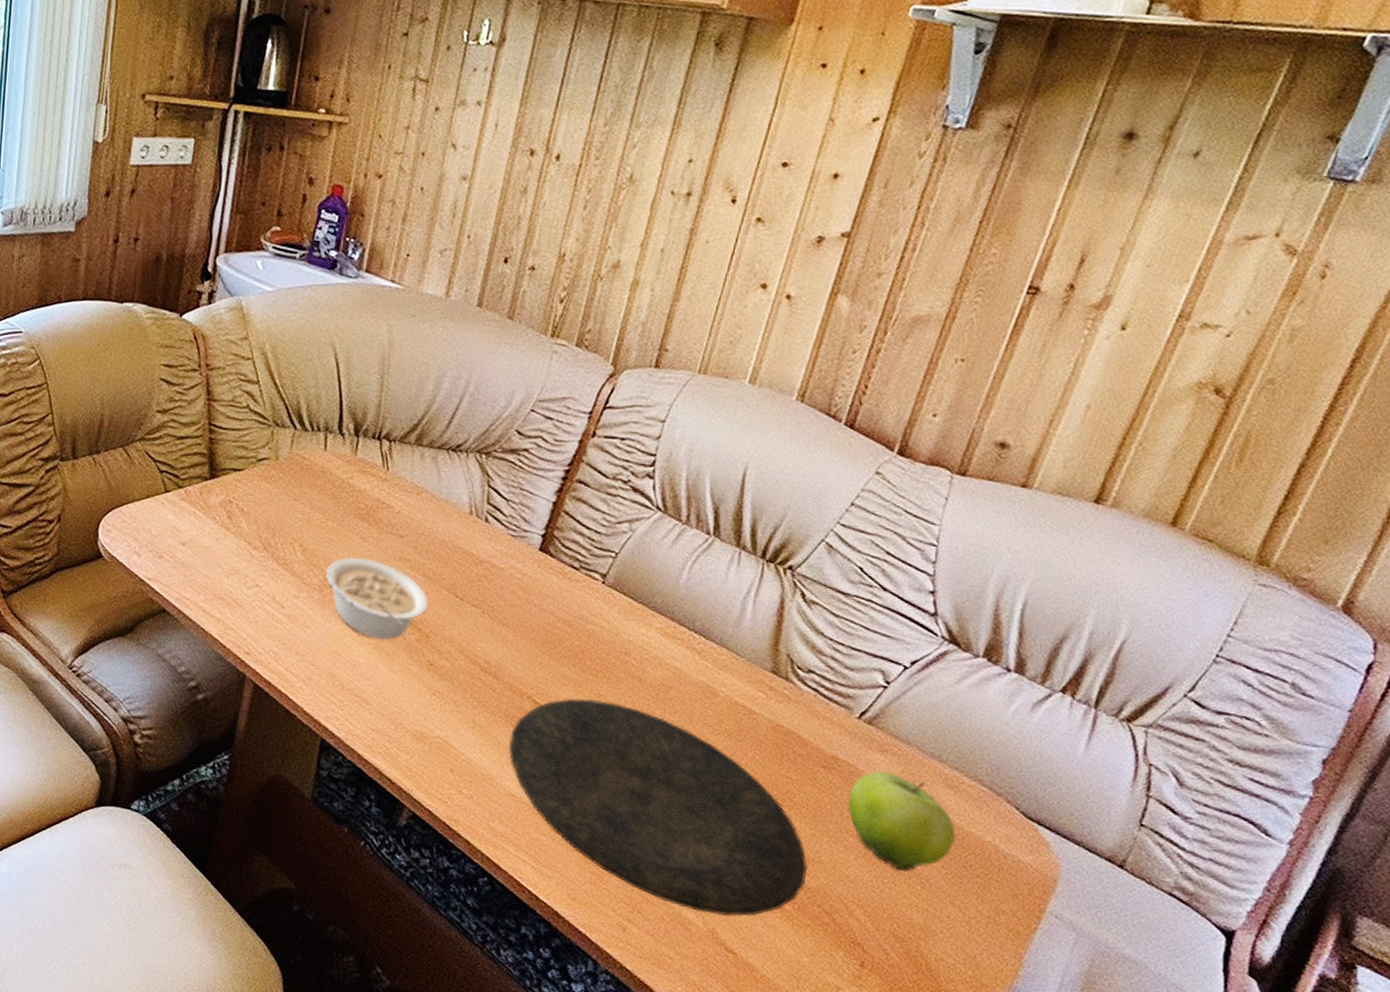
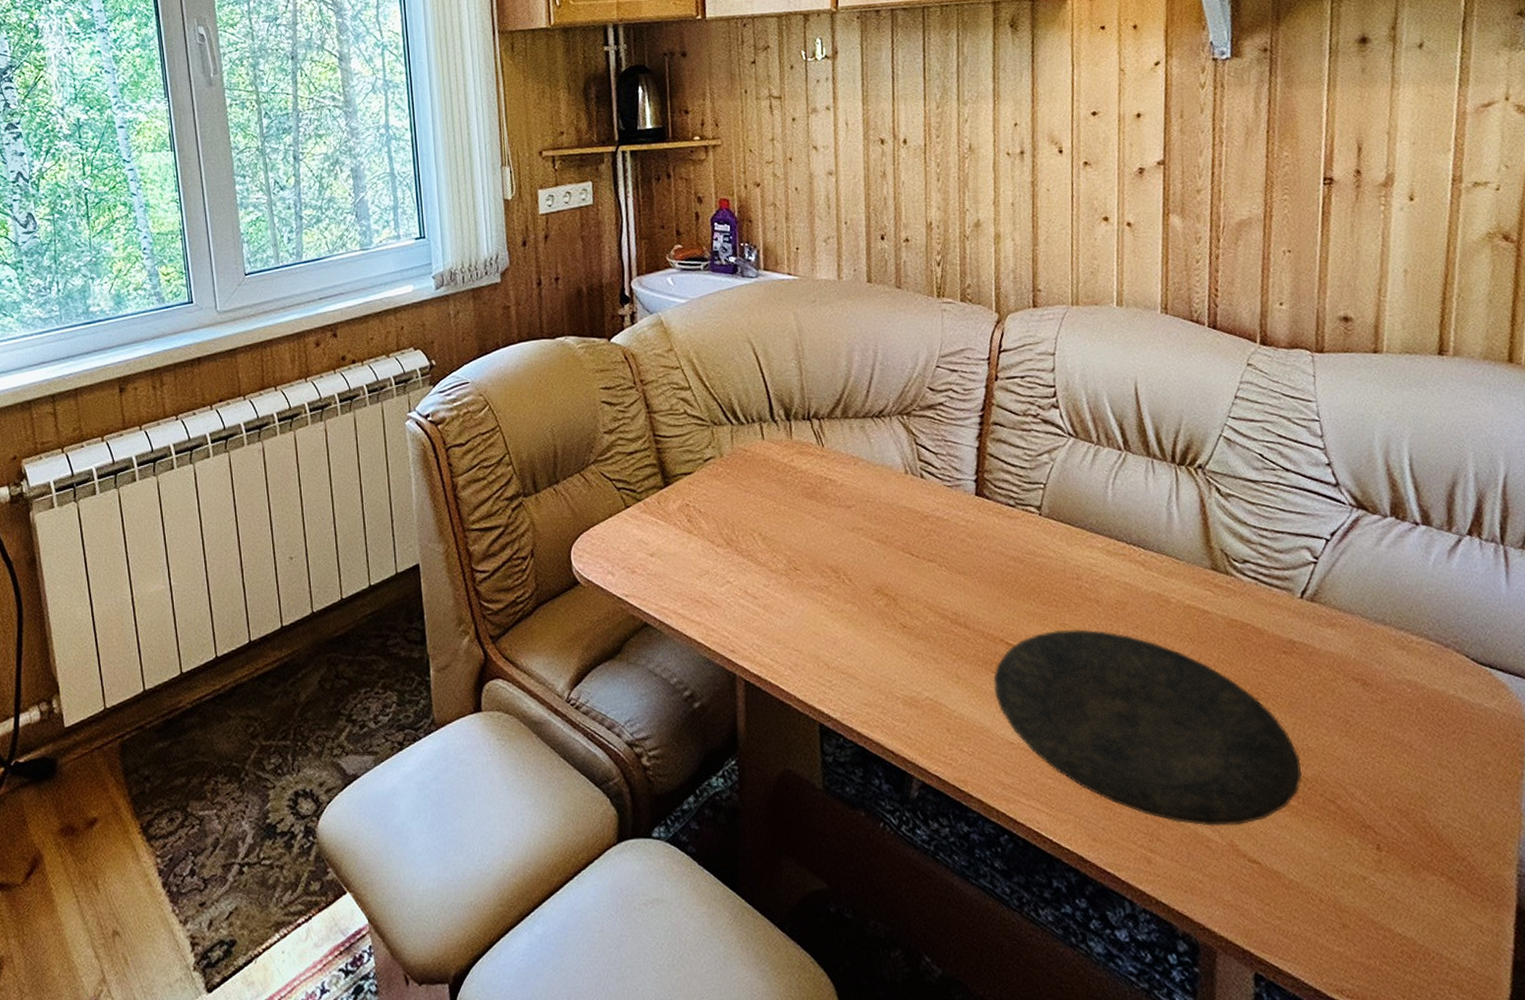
legume: present [325,557,429,640] -> none [788,535,888,611]
fruit: present [848,771,956,872] -> none [1314,645,1423,742]

